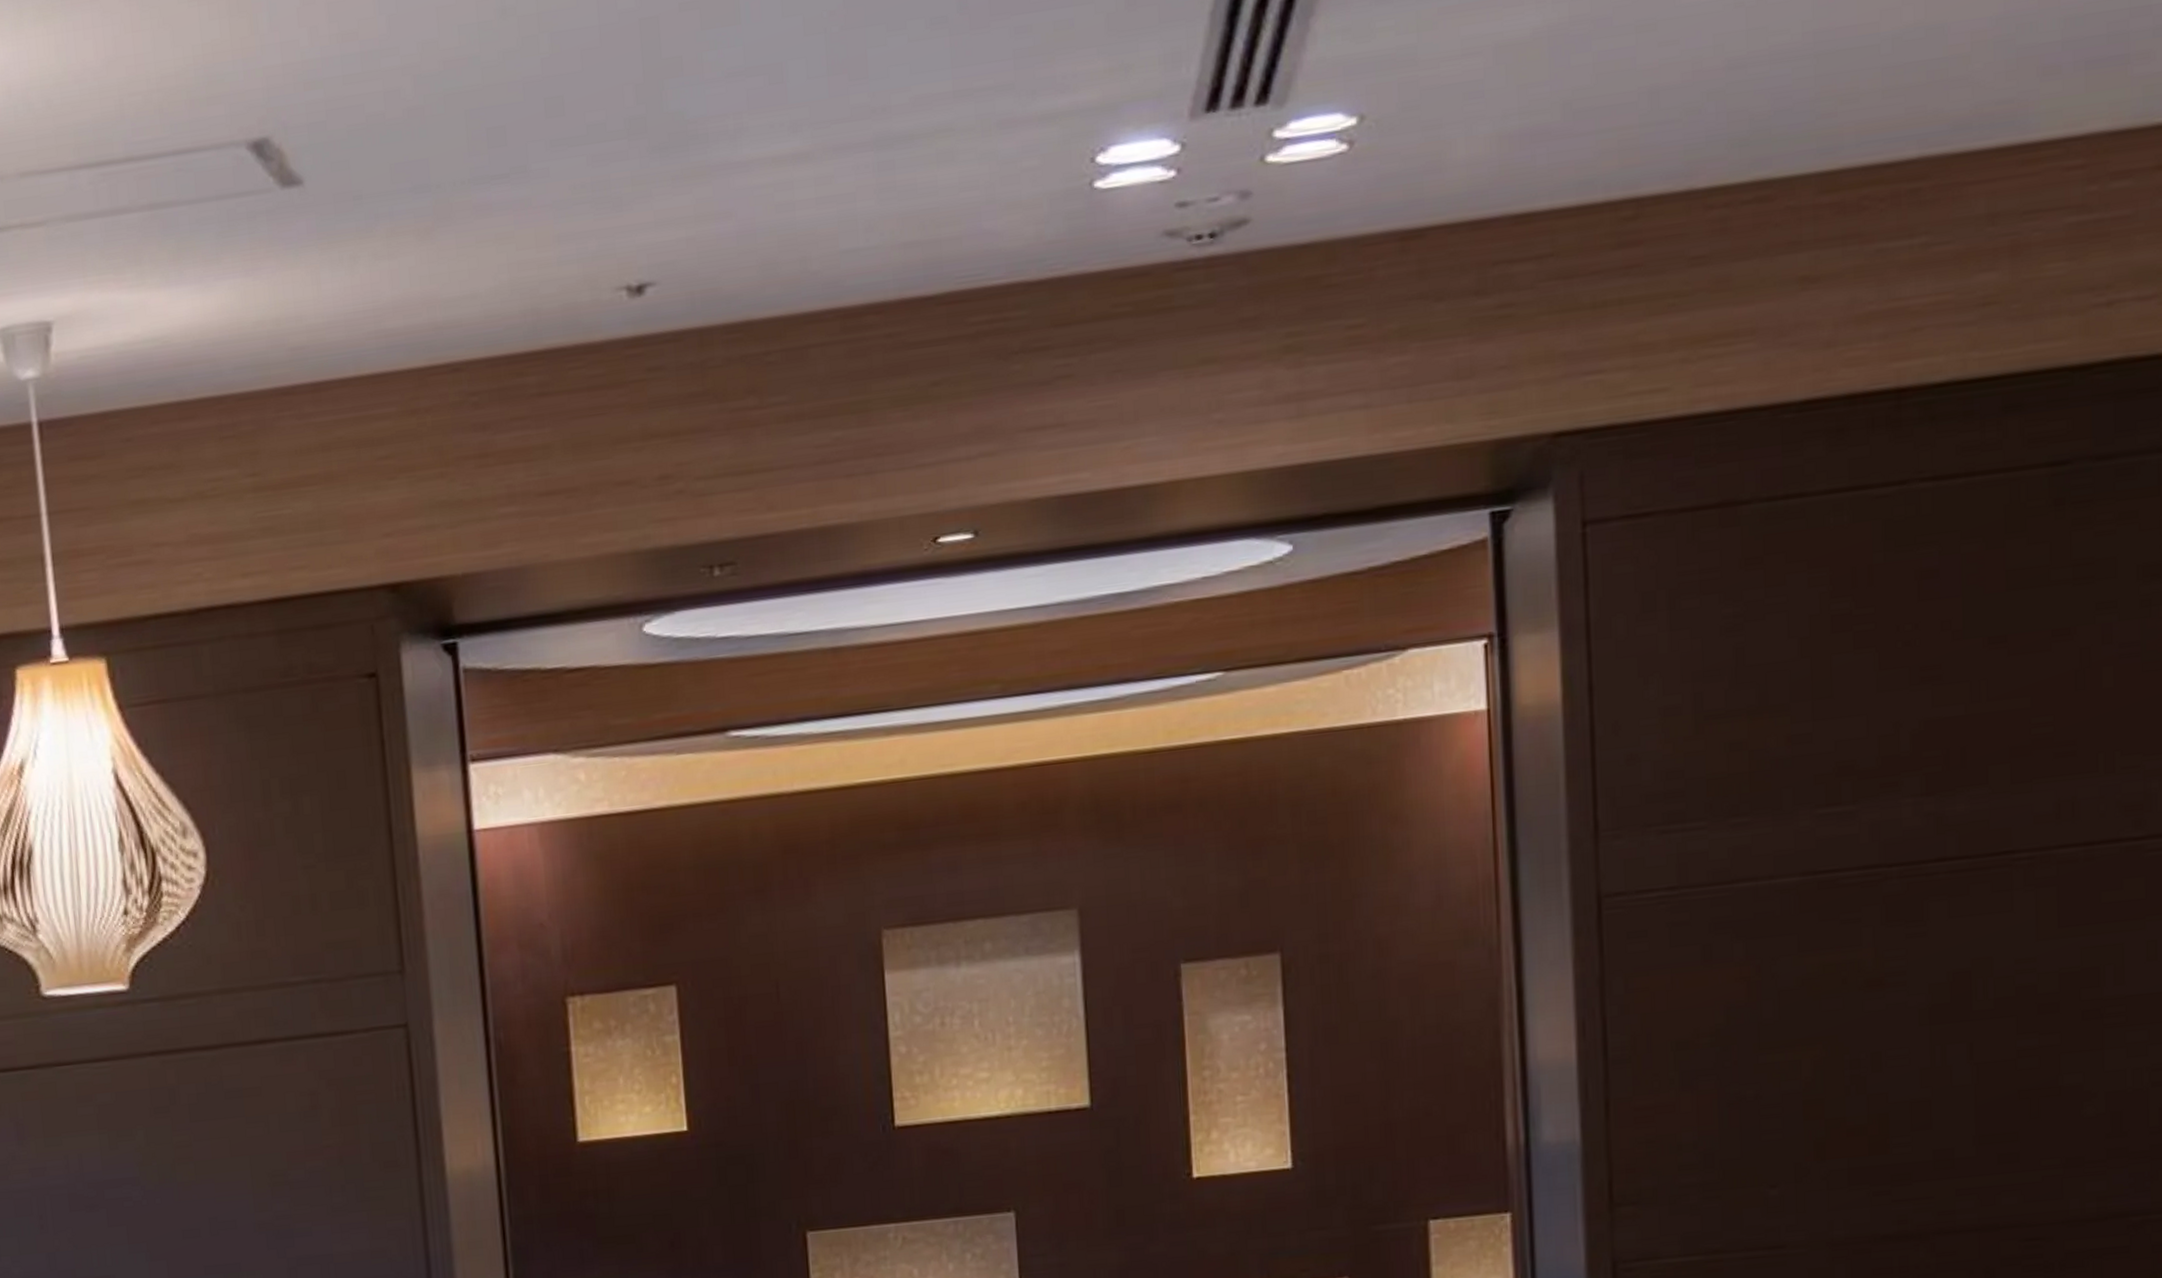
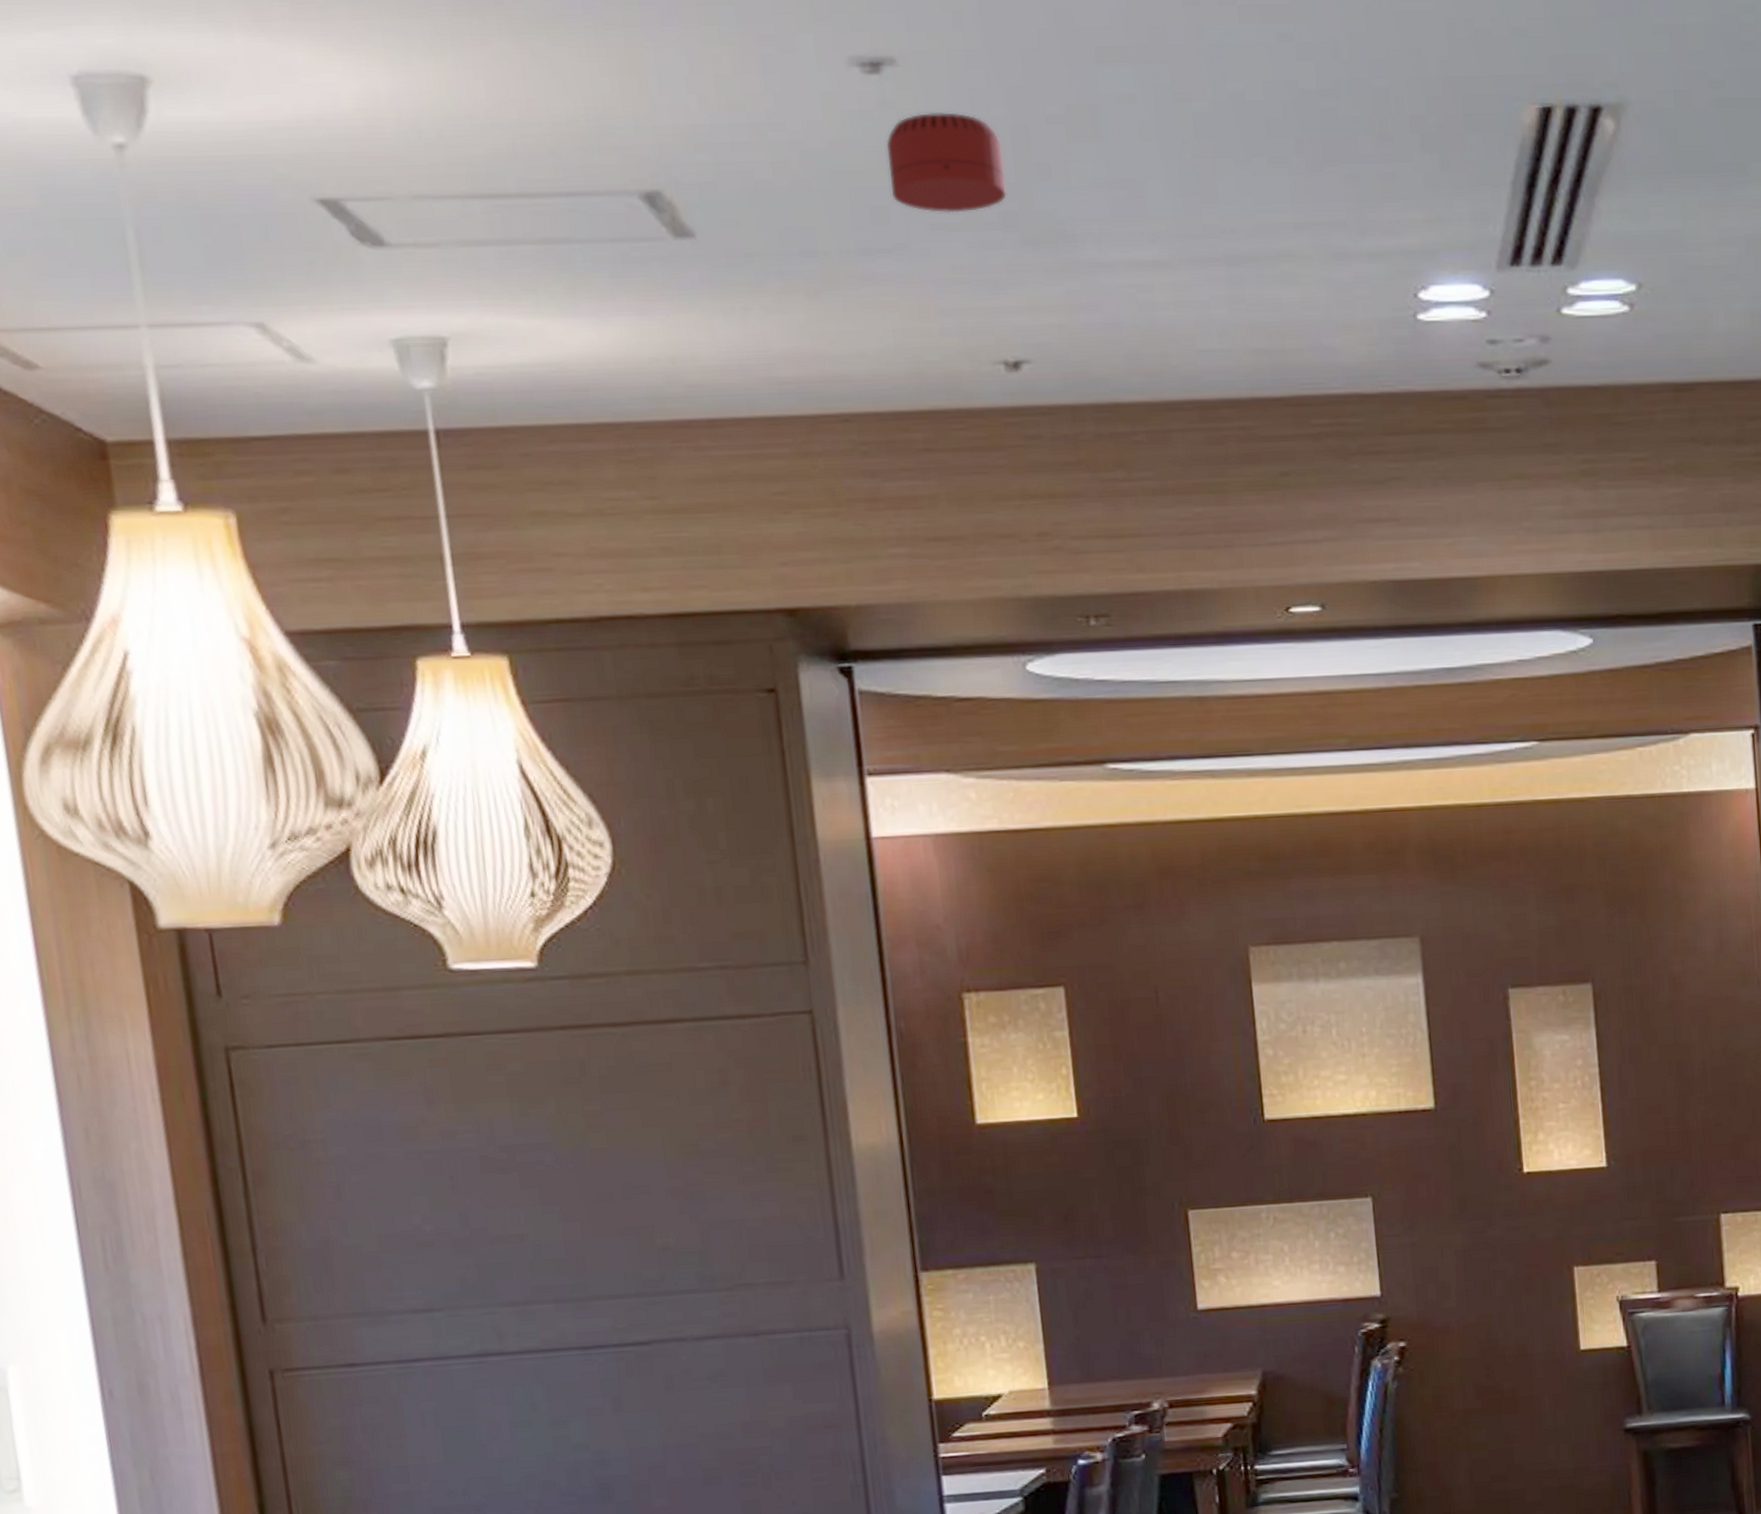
smoke detector: none [504,11,635,128] -> present [885,111,1008,214]

